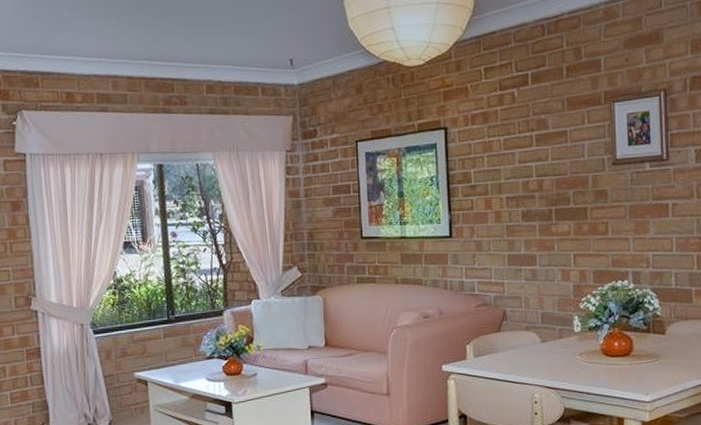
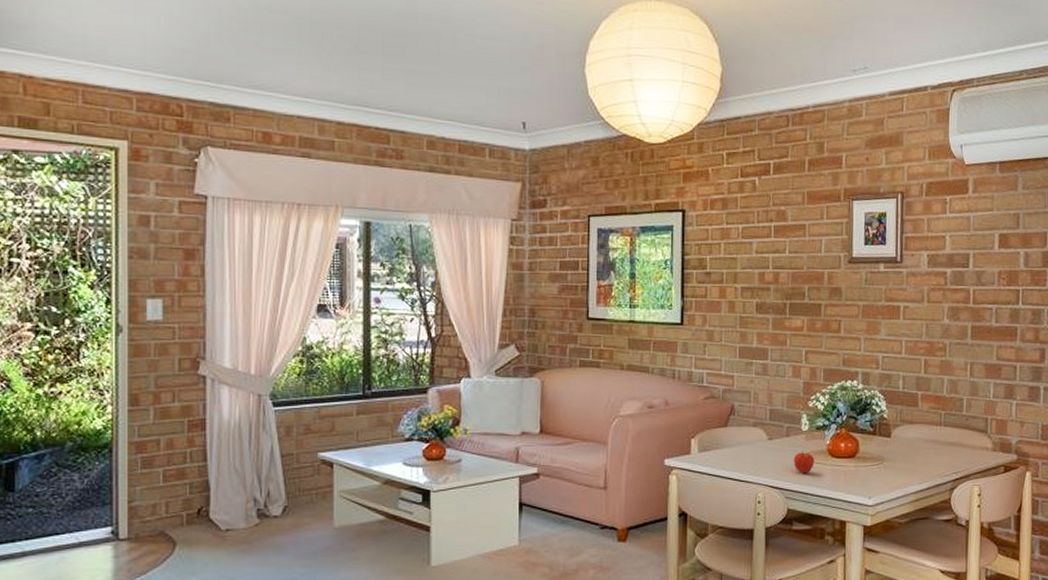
fruit: none [567,352,589,374] -> present [793,451,815,474]

